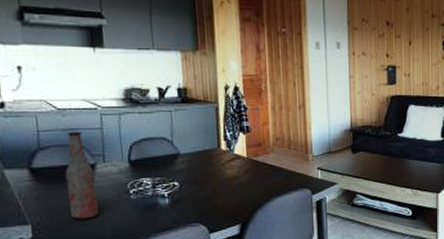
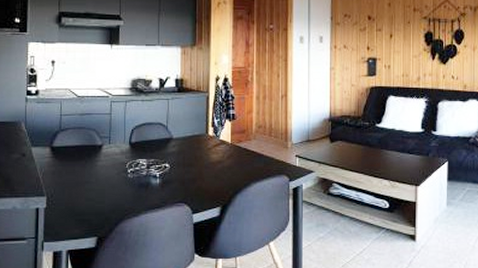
bottle: present [65,131,98,219] -> none [78,116,100,194]

